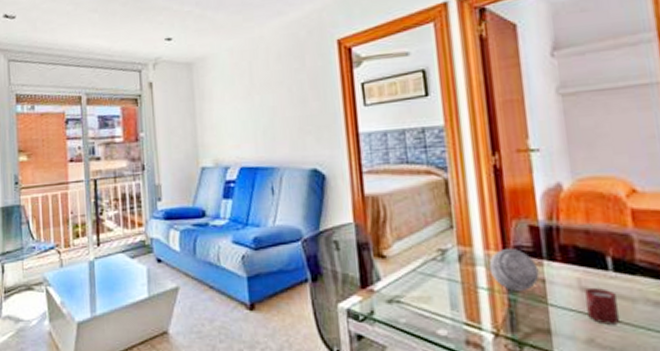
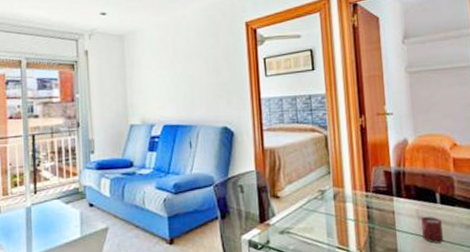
decorative orb: present [488,249,540,291] -> none [355,189,391,221]

